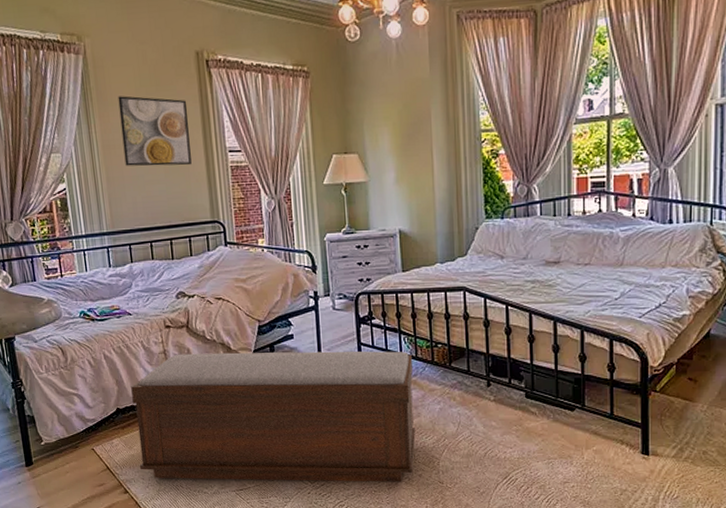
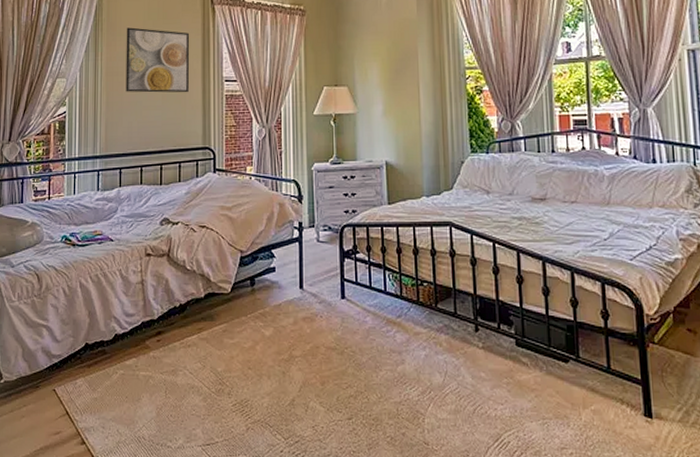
bench: present [131,351,416,482] -> none [101,284,399,442]

